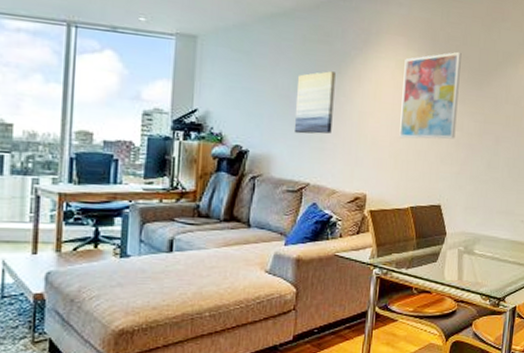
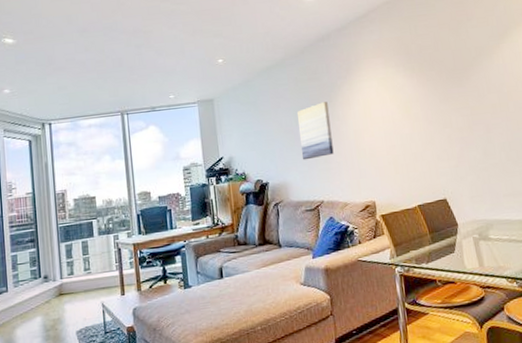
wall art: present [399,51,462,139] -> none [385,58,446,146]

